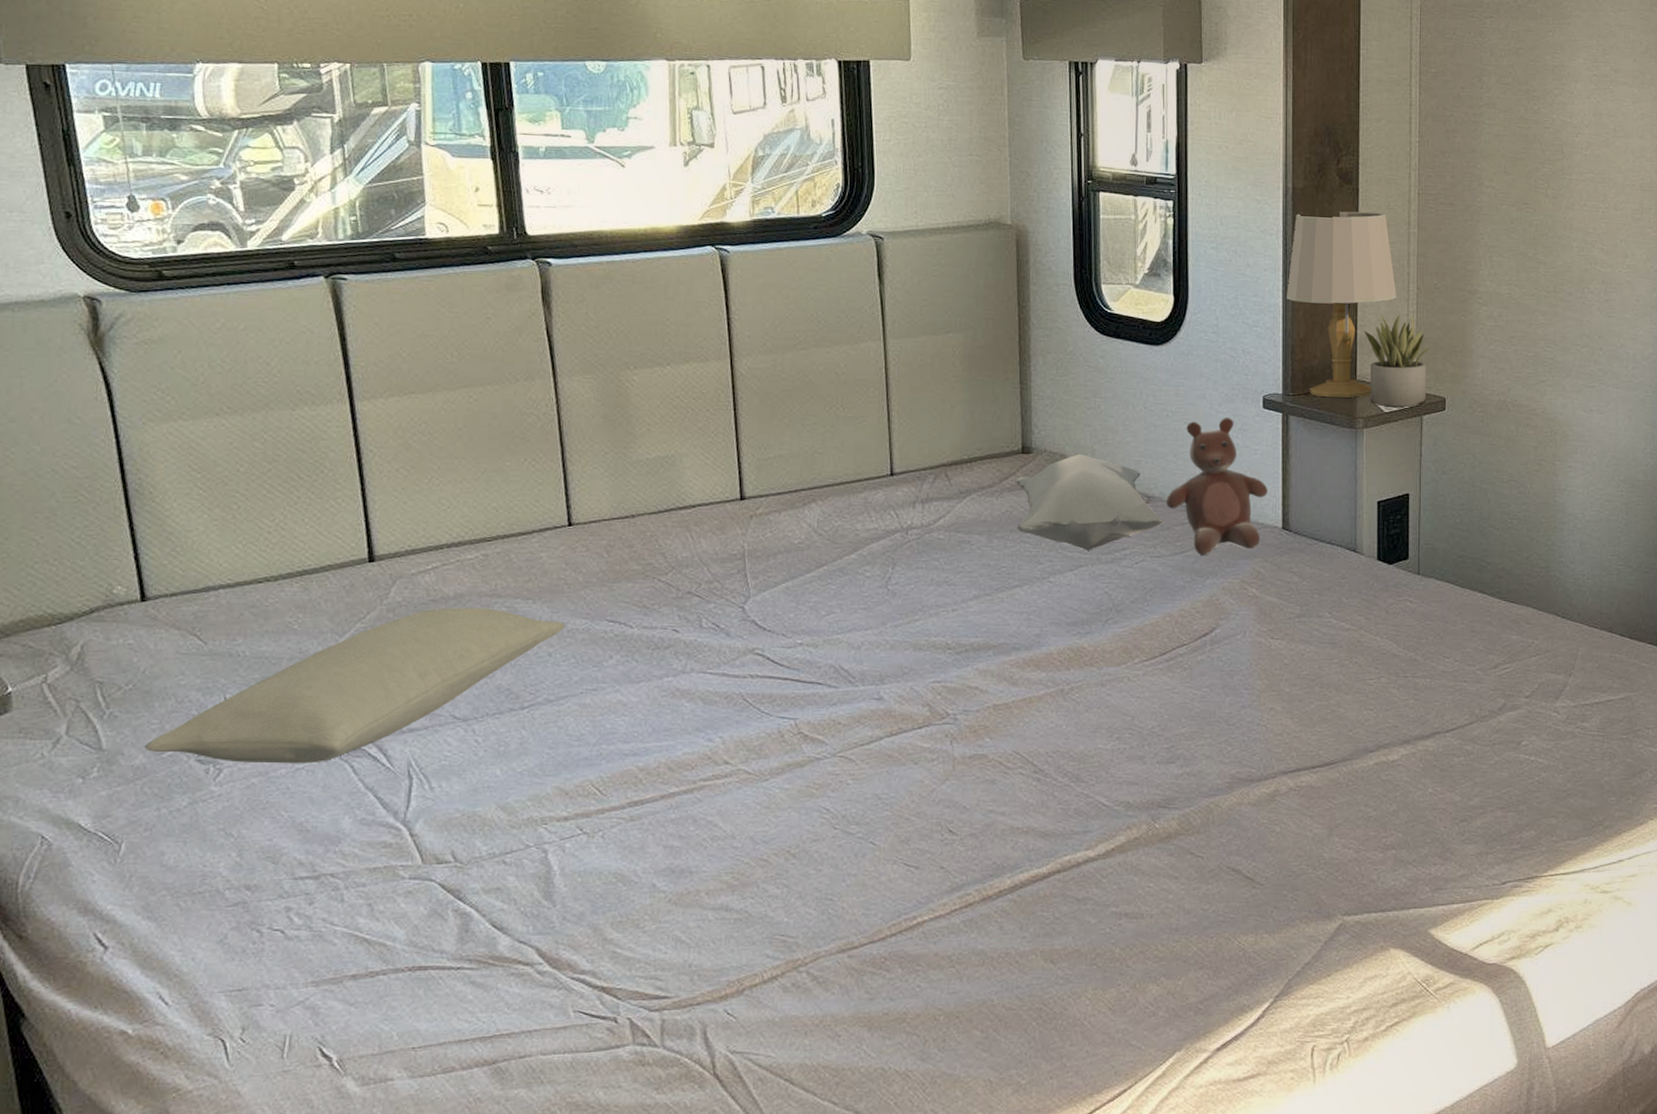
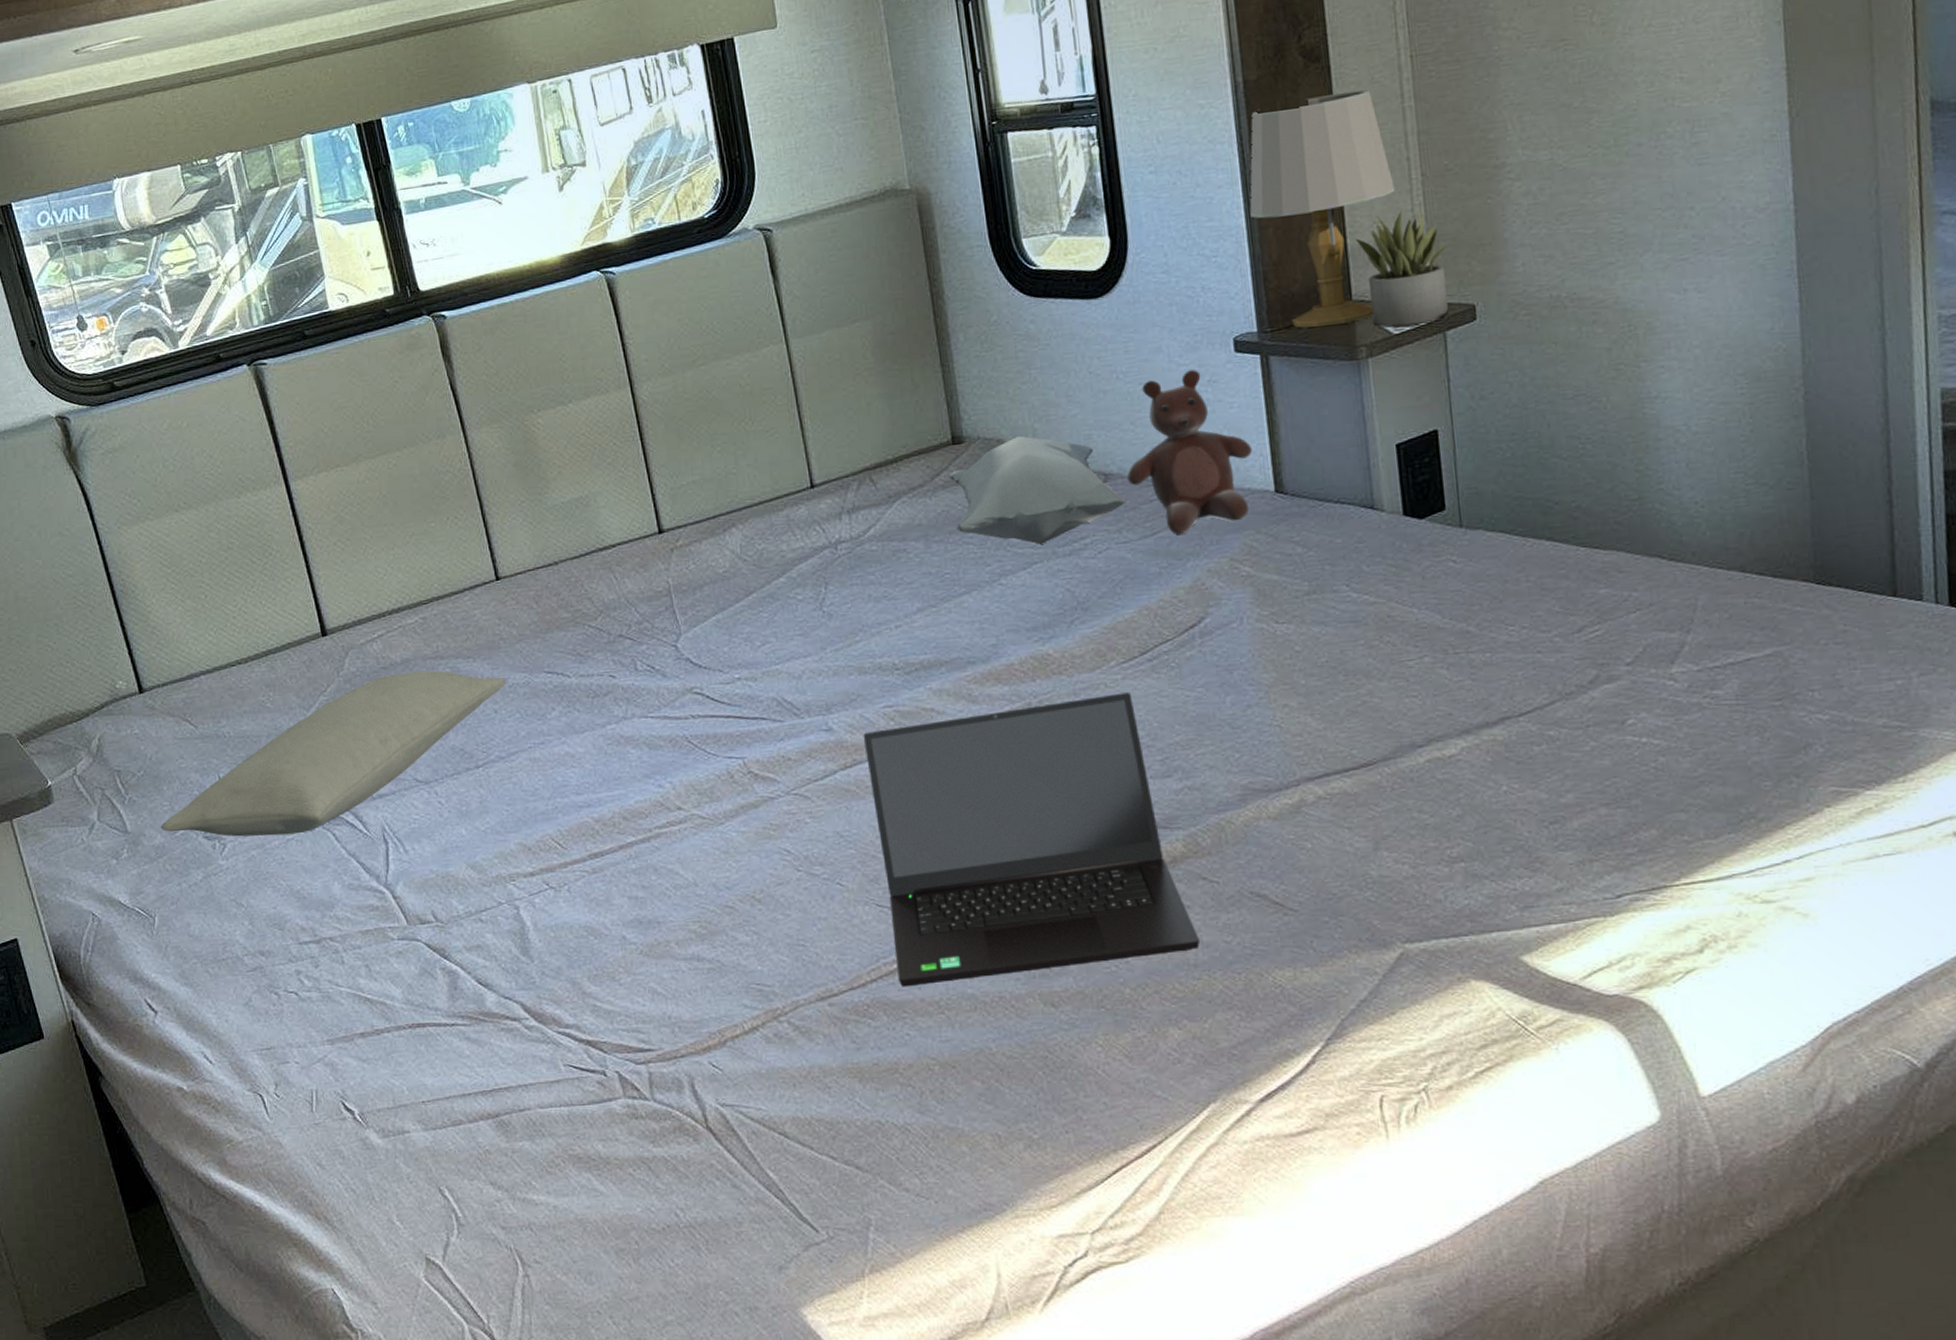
laptop: none [910,687,1182,942] -> present [863,692,1200,987]

